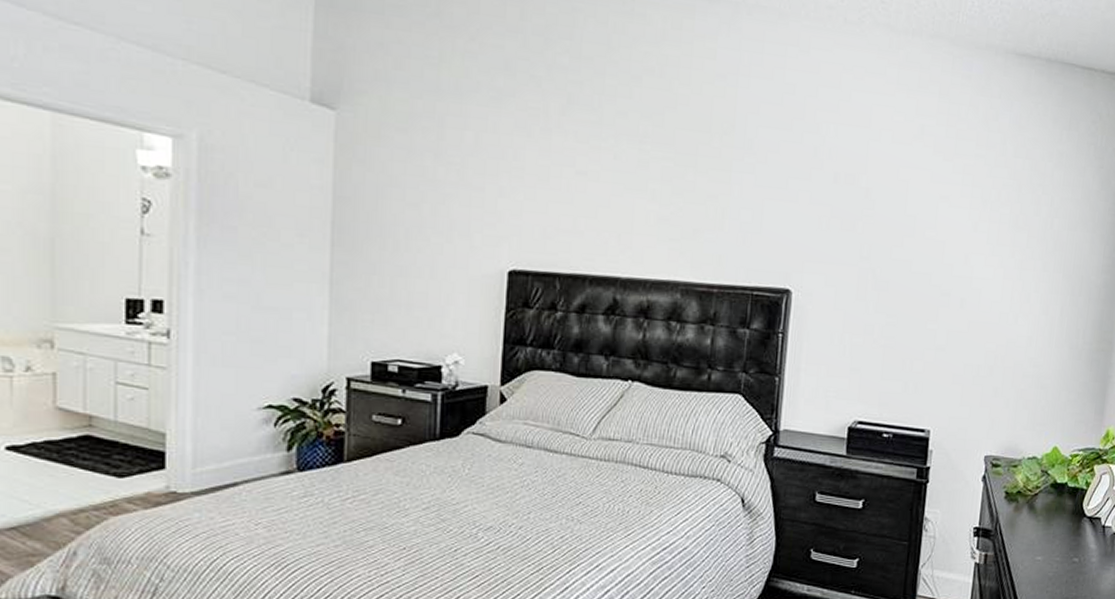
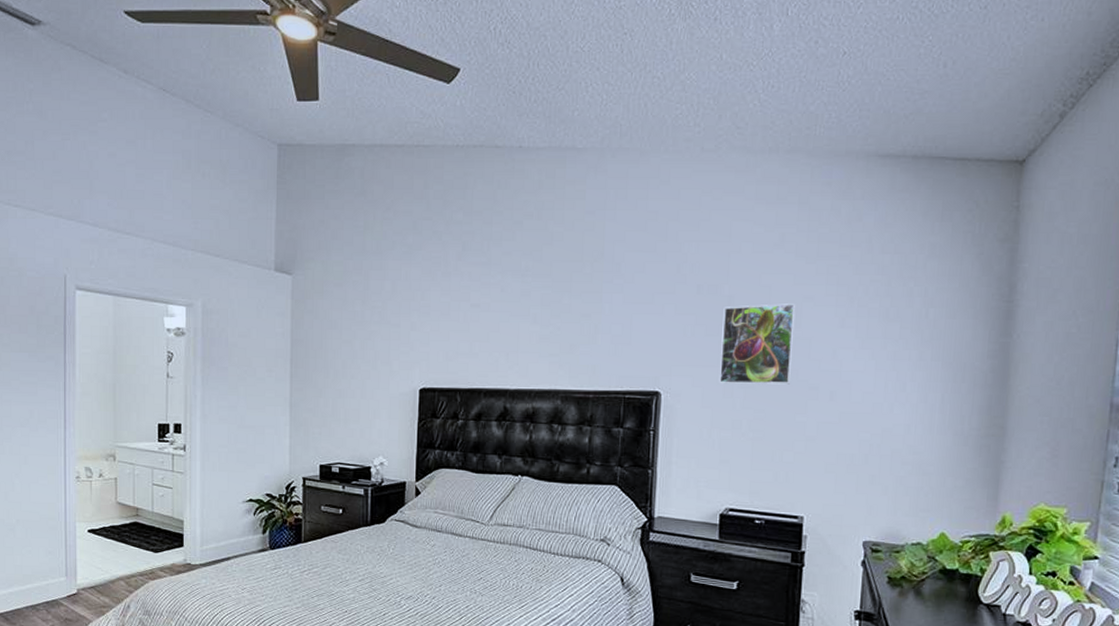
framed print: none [853,200,932,289] -> present [719,304,796,385]

